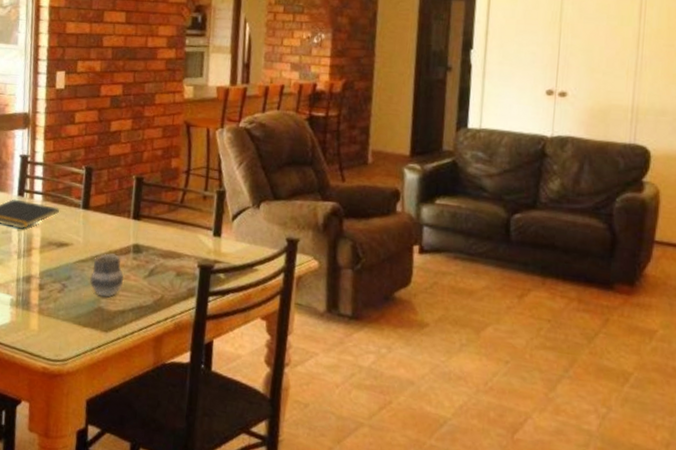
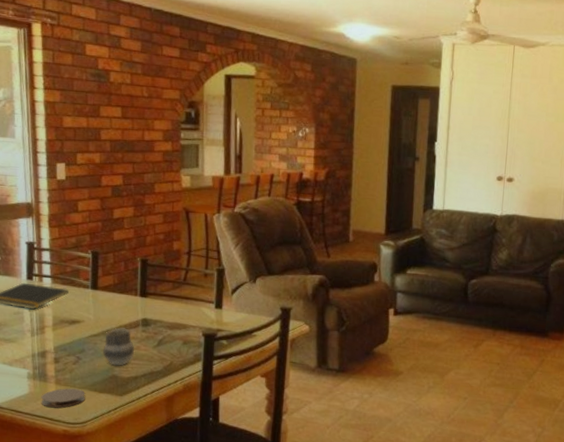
coaster: none [22,319,69,342] -> present [41,388,85,408]

